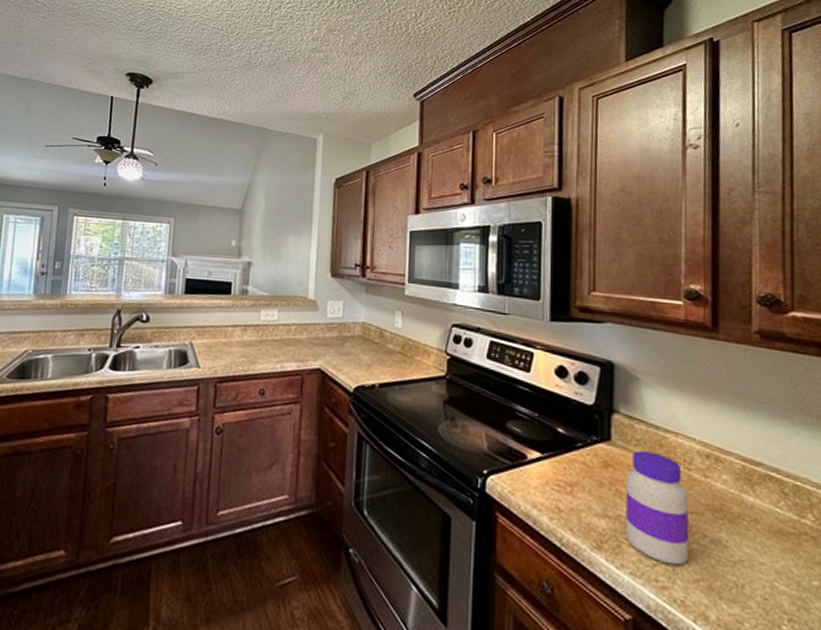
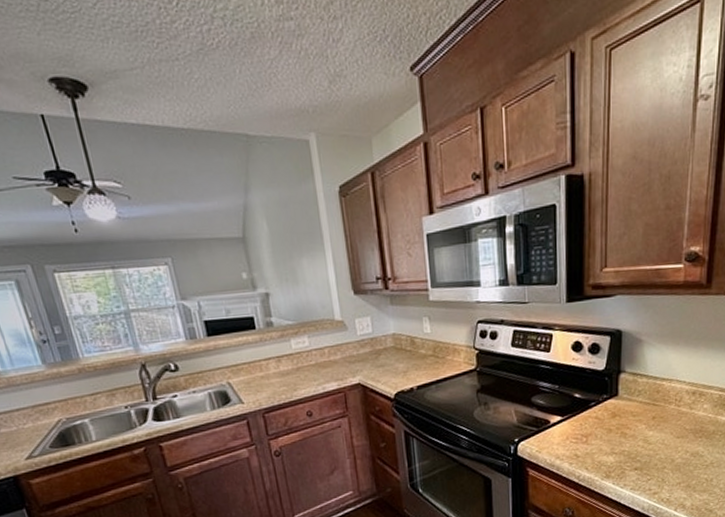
jar: present [625,450,690,566] -> none [628,398,677,477]

